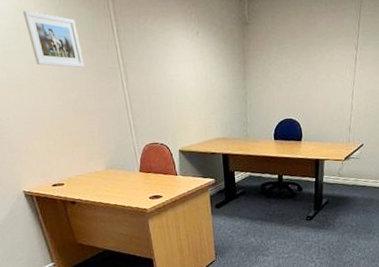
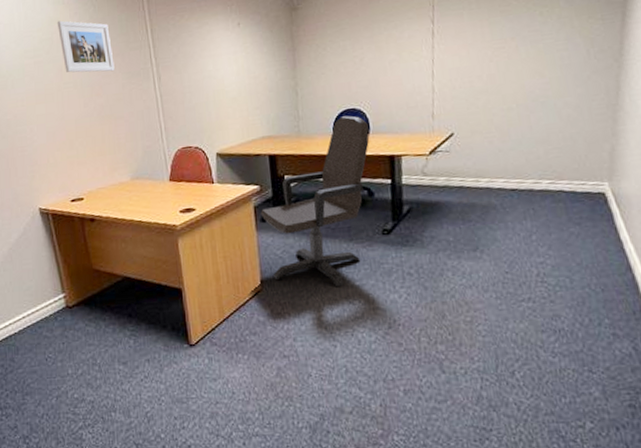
office chair: none [215,124,302,258] -> present [260,115,369,287]

